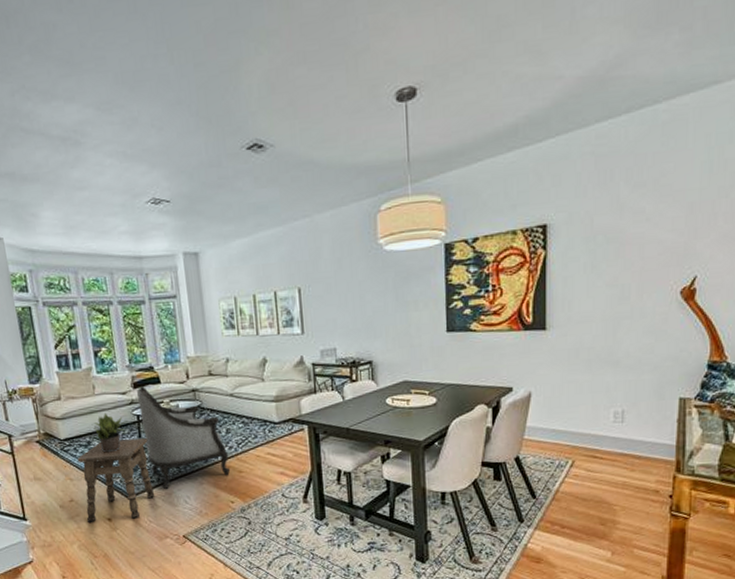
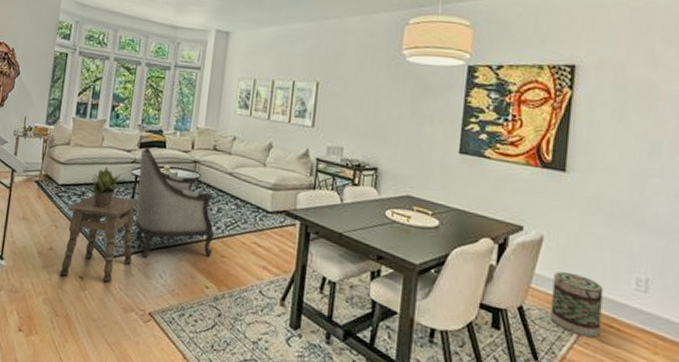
basket: none [543,418,587,470] -> present [550,271,604,337]

